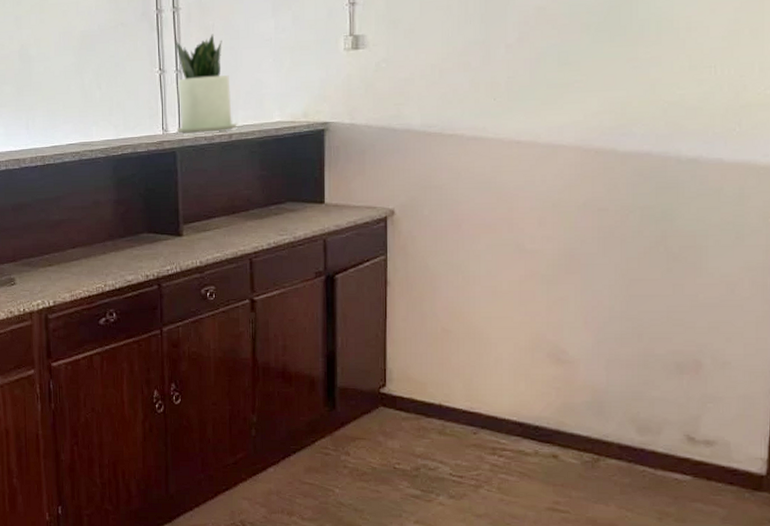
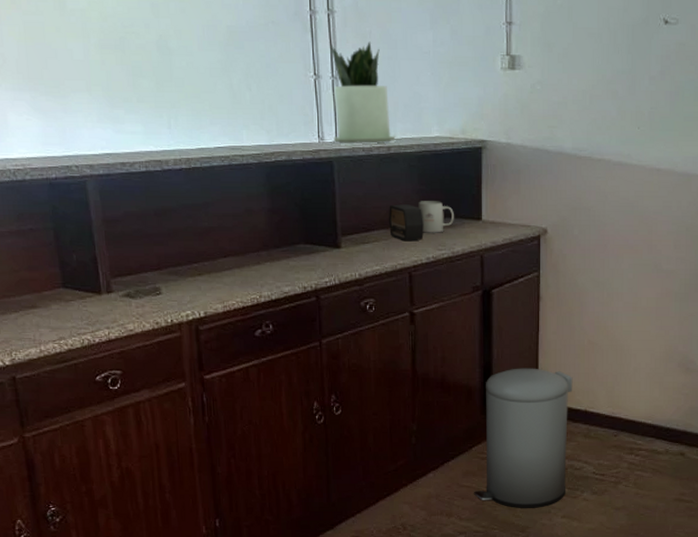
radio: none [230,190,265,228] -> present [389,204,424,242]
mug: none [259,186,296,219] -> present [418,201,454,233]
pedal bin: none [316,357,425,511] -> present [473,368,573,508]

